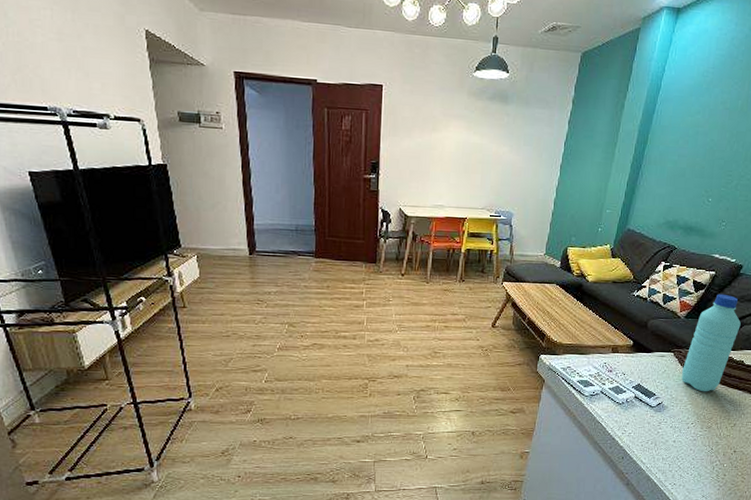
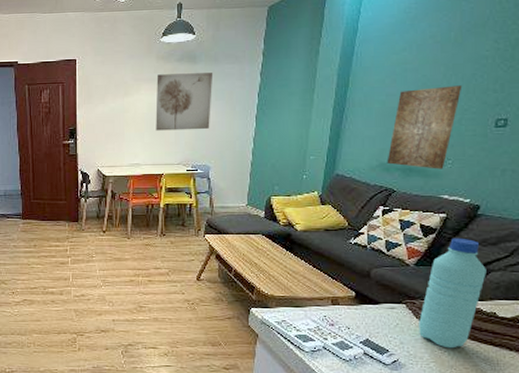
wall art: none [462,112,524,175] -> present [155,73,213,131]
wall art: none [672,152,742,230] -> present [387,85,462,169]

